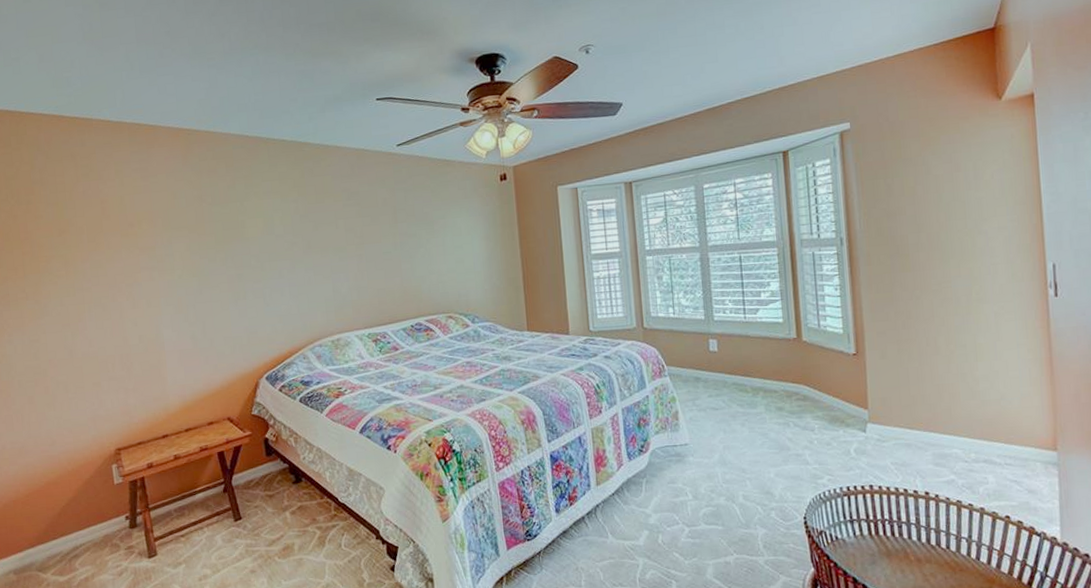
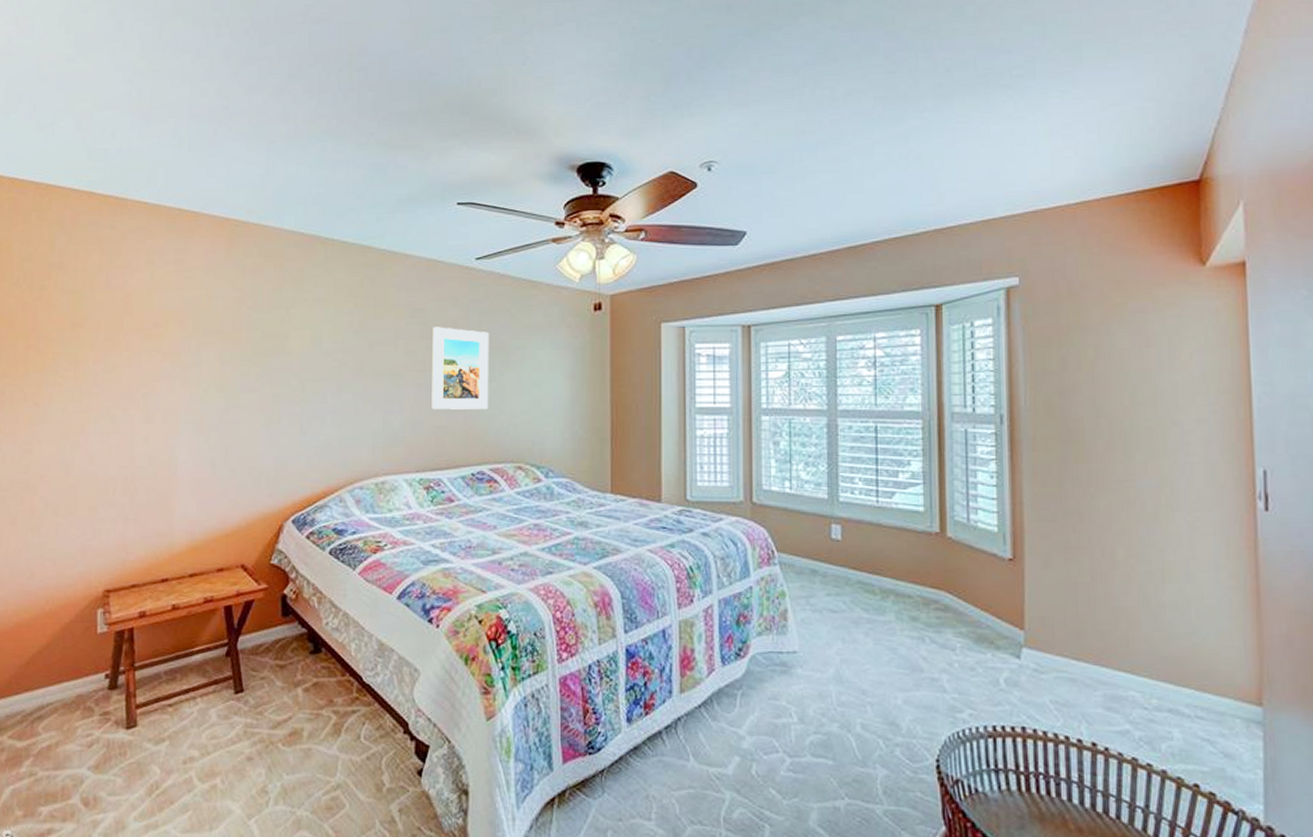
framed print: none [366,205,420,275] -> present [432,327,489,410]

